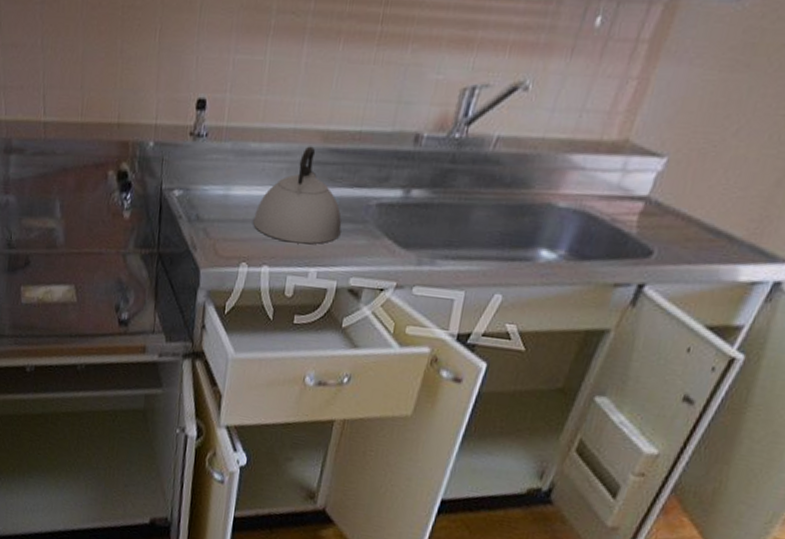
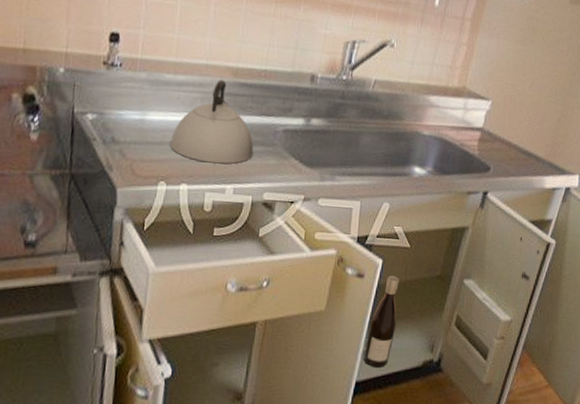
bottle: none [452,383,507,489] -> present [362,275,399,369]

